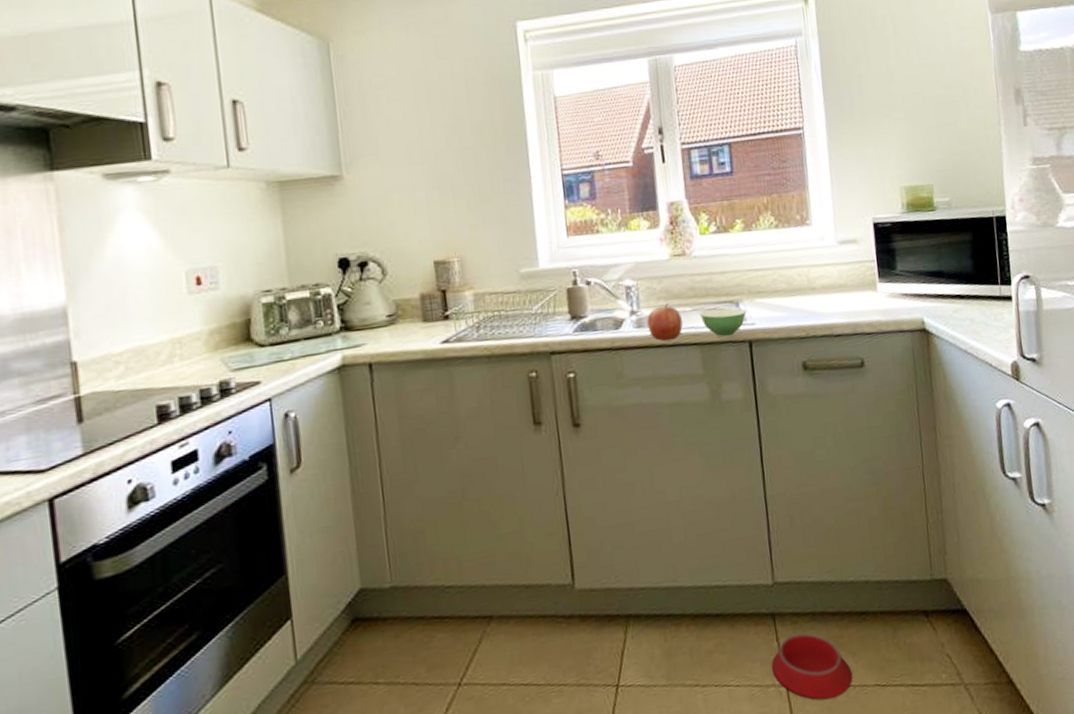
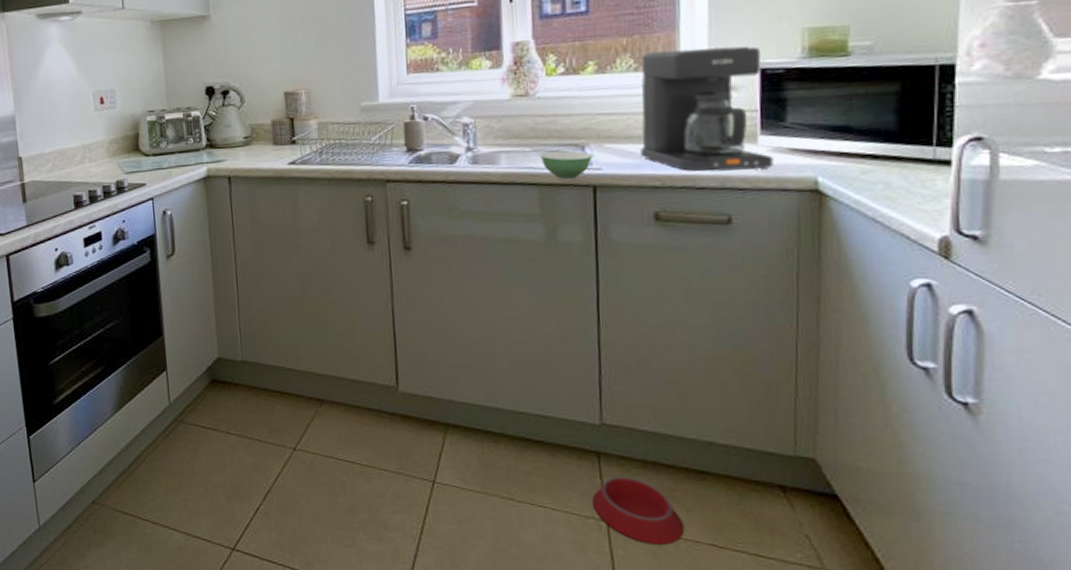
fruit: present [647,302,683,342] -> none [483,141,522,180]
coffee maker: none [781,203,891,320] -> present [640,45,774,171]

